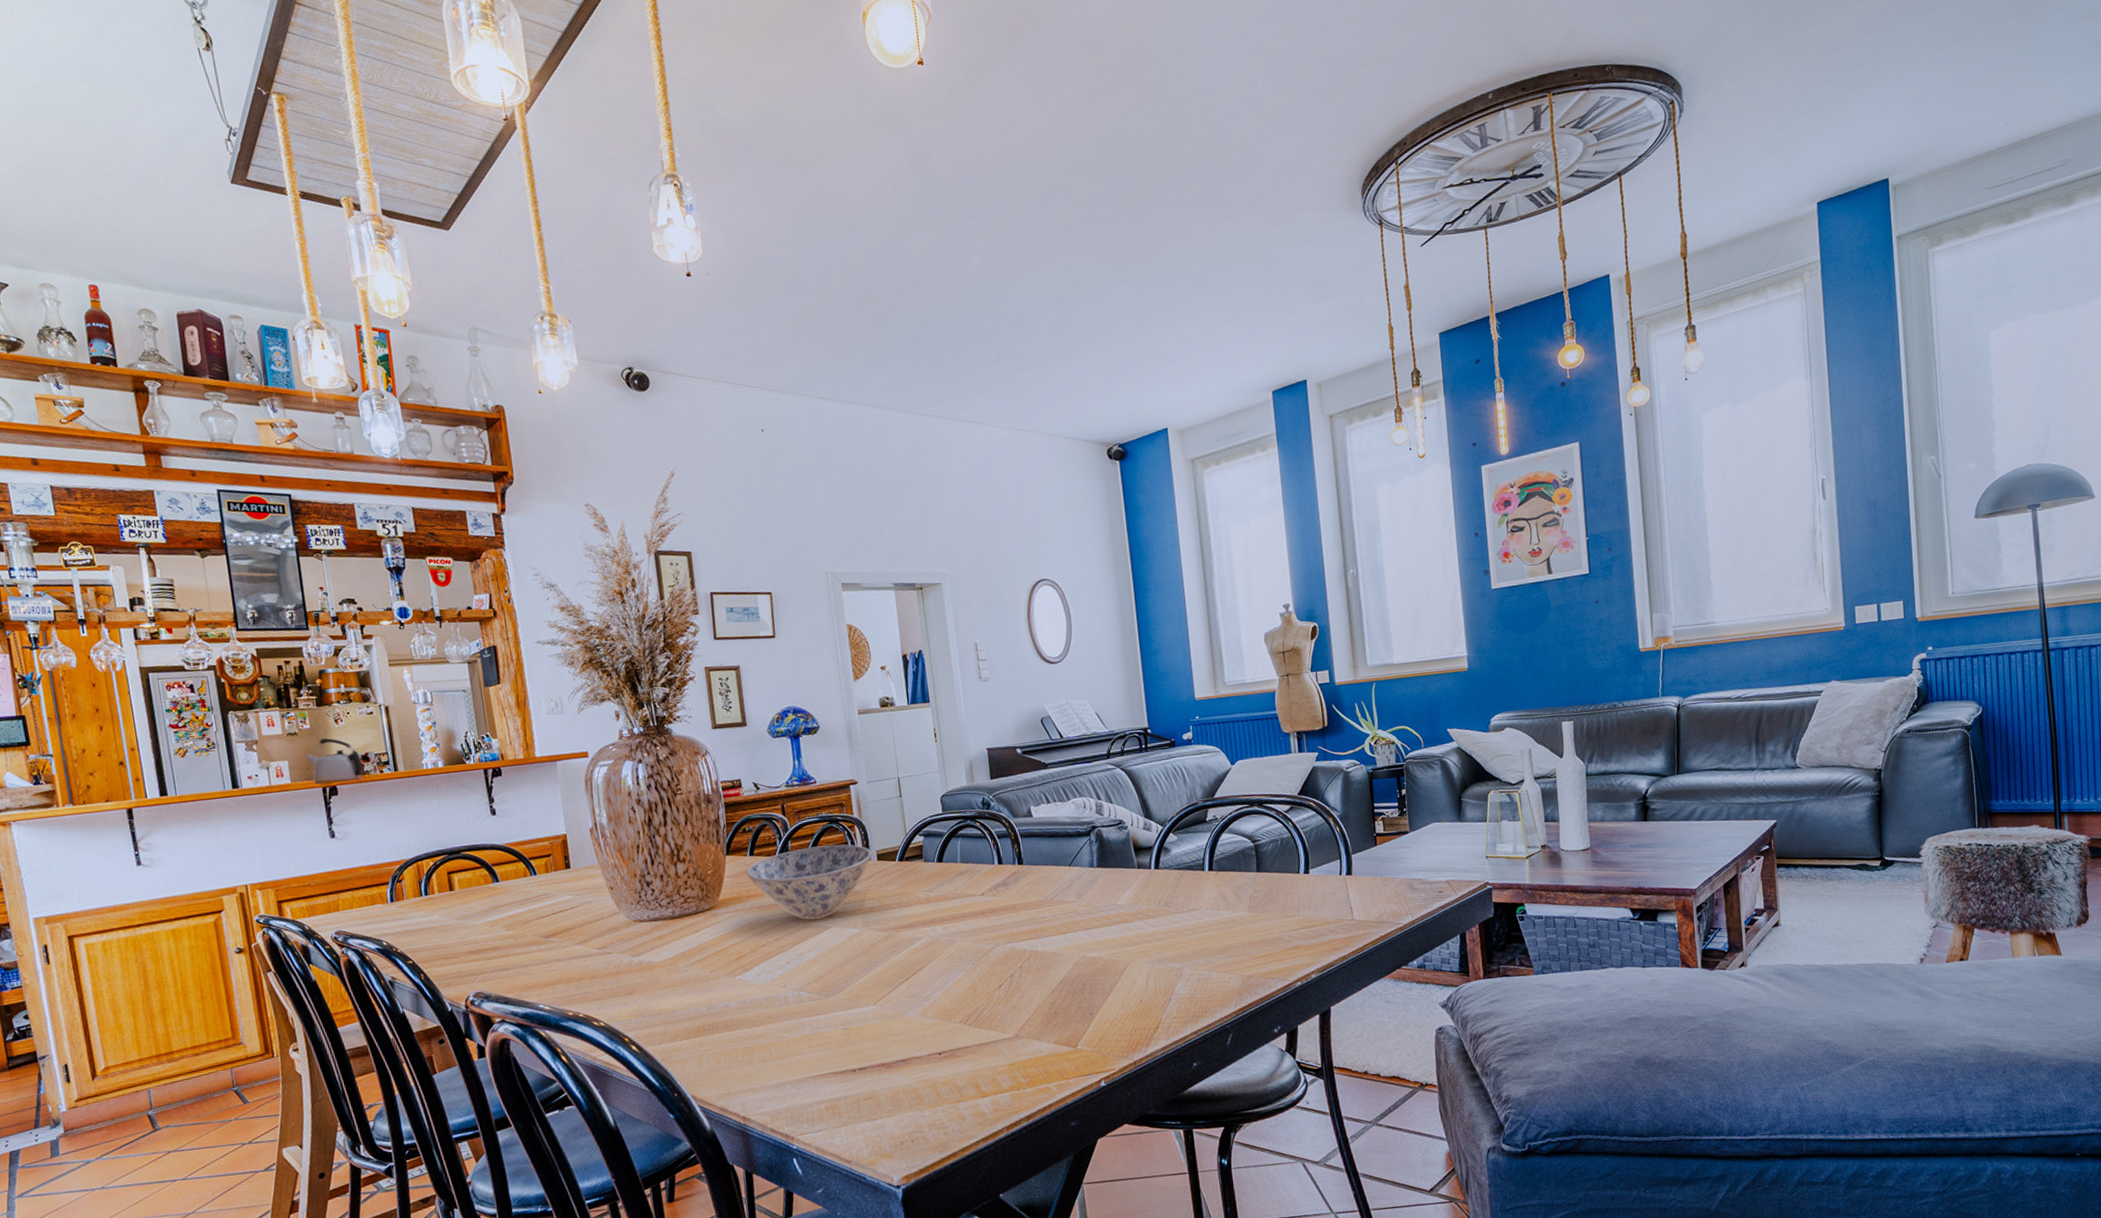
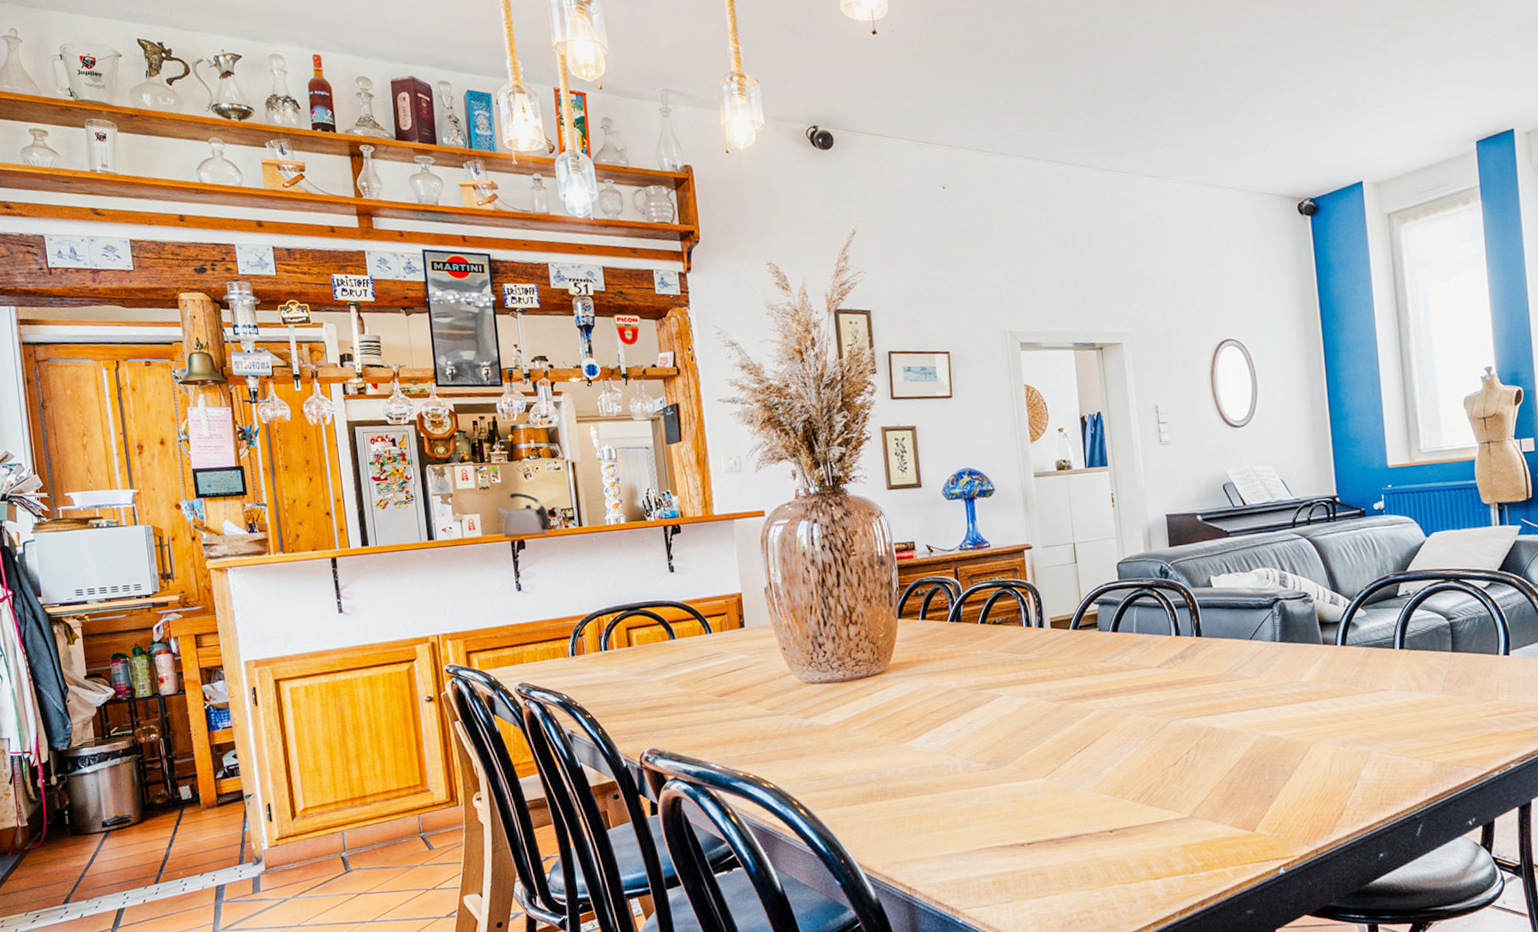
bowl: present [746,844,872,920] -> none [918,610,1046,687]

